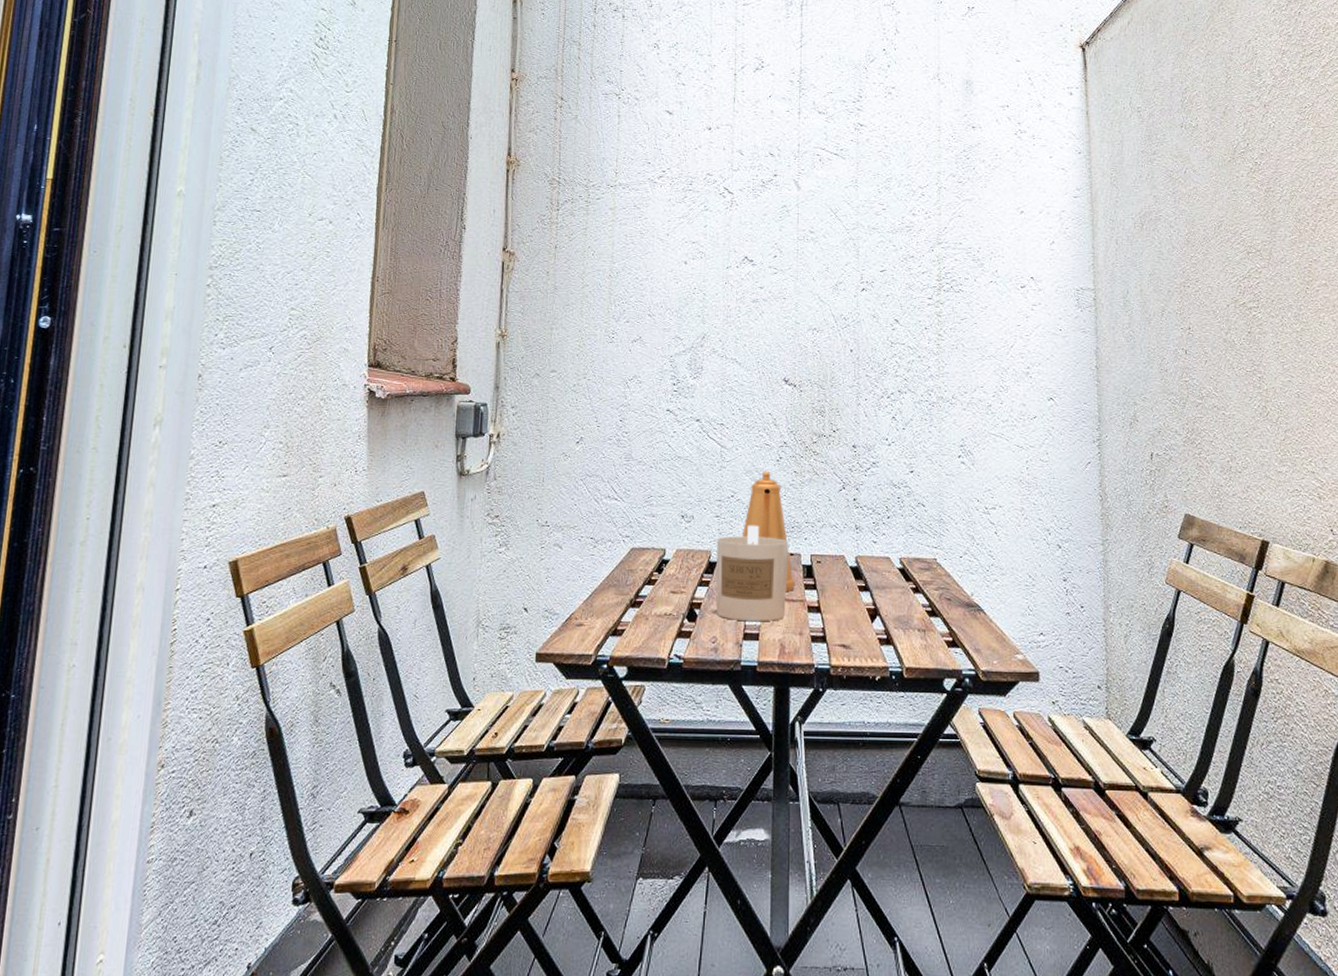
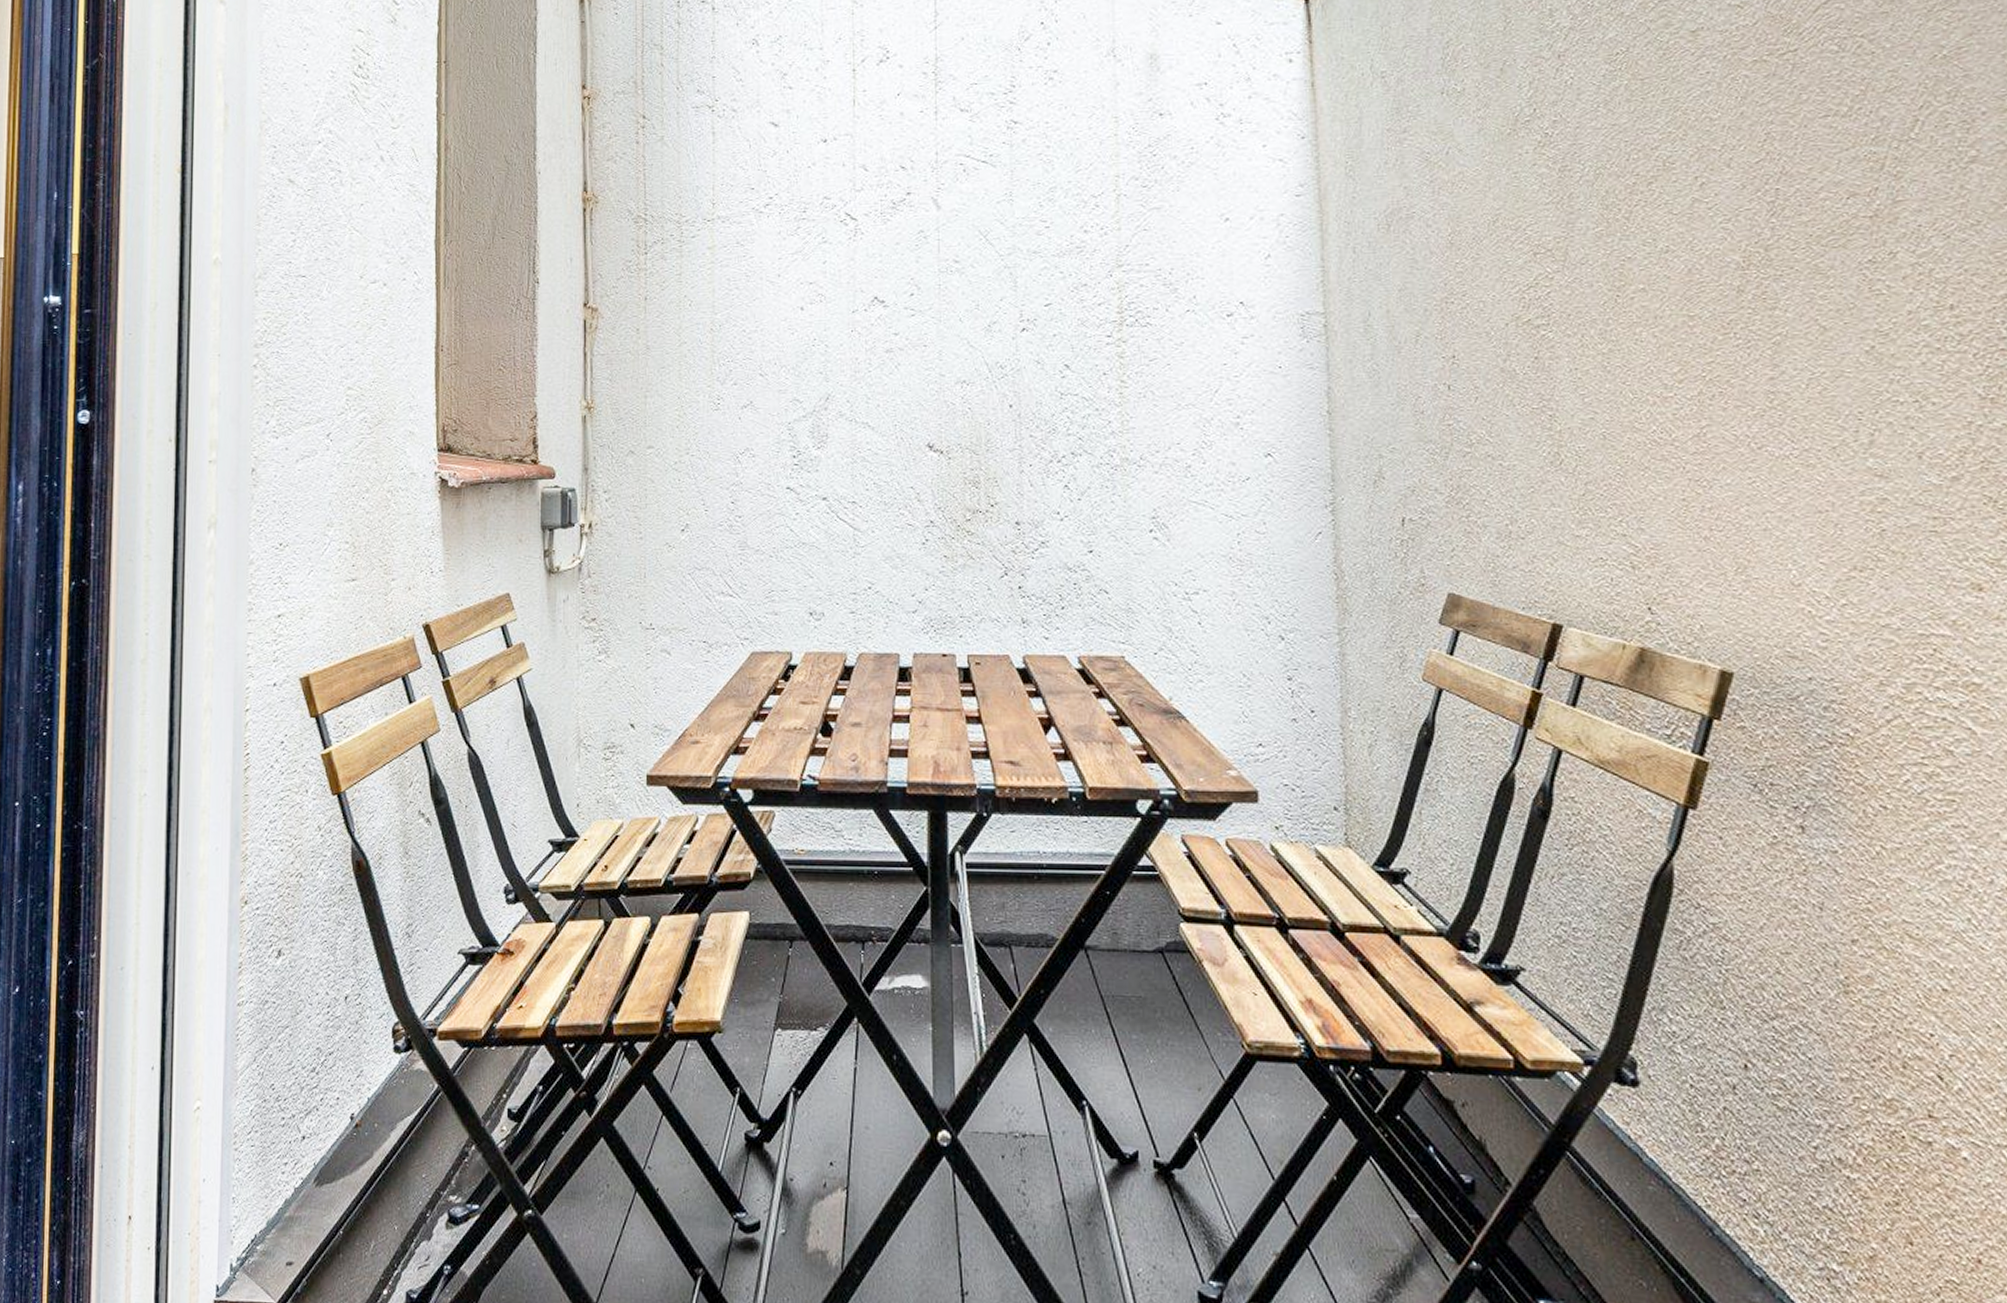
candle: present [716,525,789,622] -> none [853,621,941,736]
coffee pot: present [742,471,796,591] -> none [884,556,951,699]

